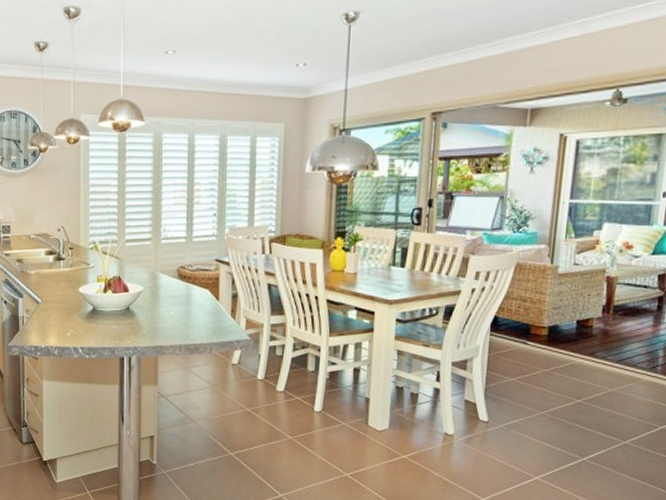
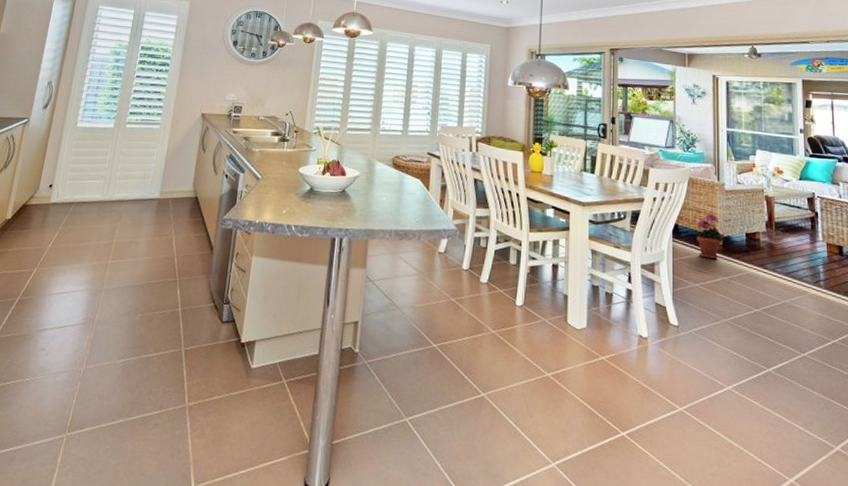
potted plant: none [515,302,552,351] -> present [693,214,725,259]

